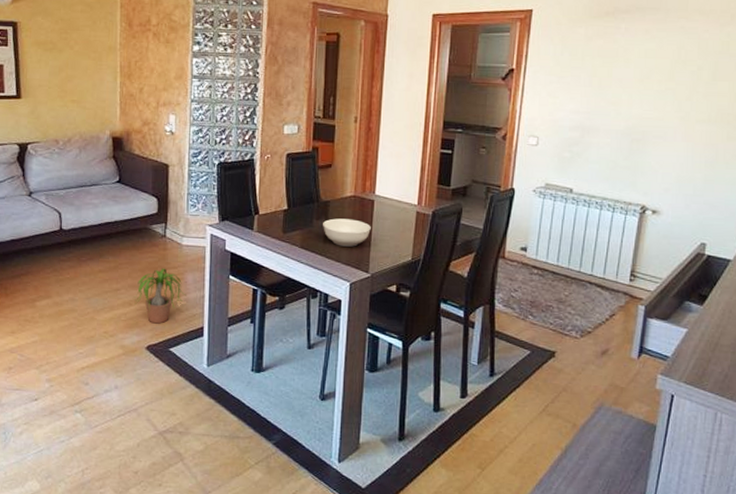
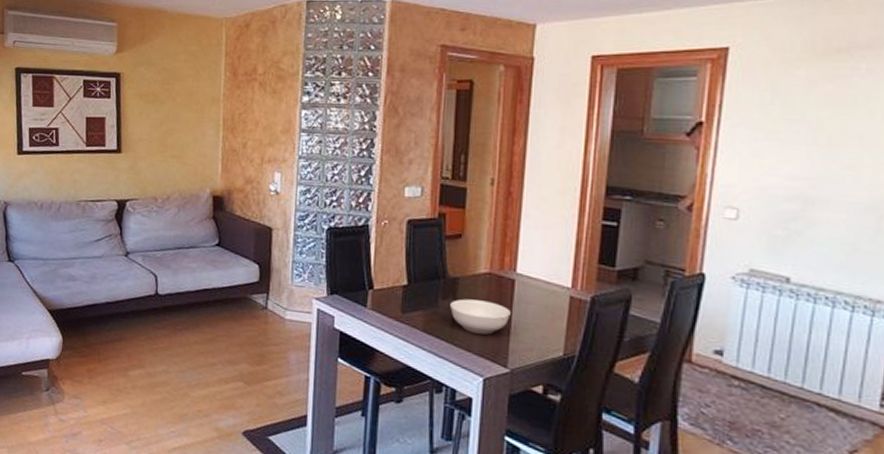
potted plant: present [133,268,186,324] -> none [230,344,289,407]

